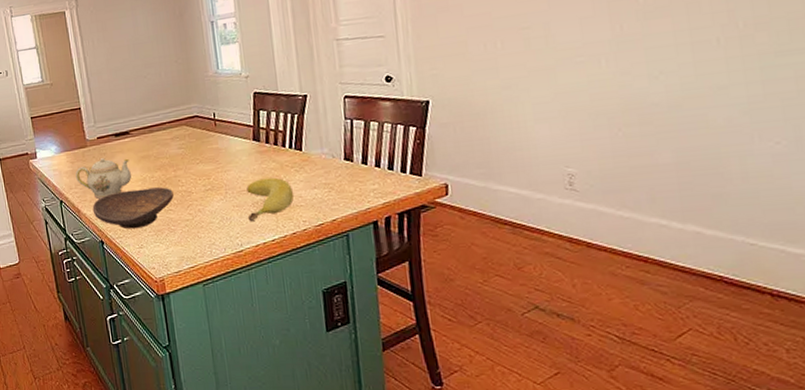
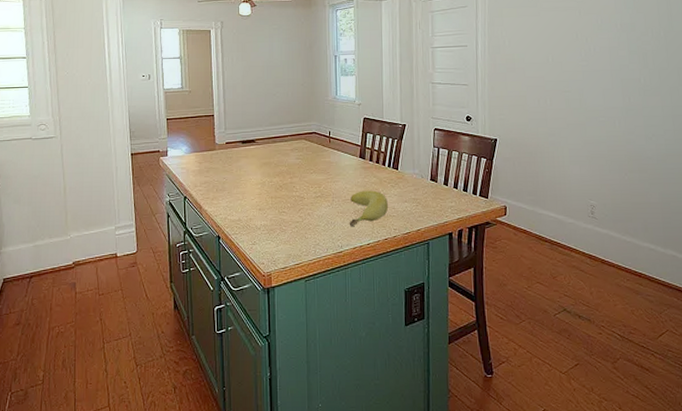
teapot: present [75,158,131,199] -> none [202,161,252,197]
decorative bowl: present [92,187,174,229] -> none [213,191,288,227]

